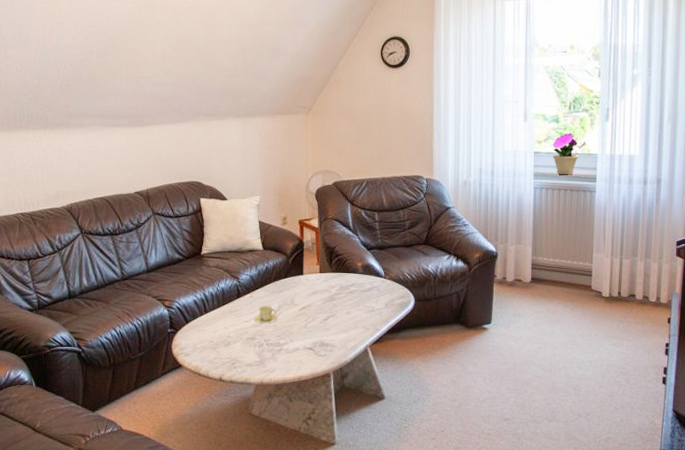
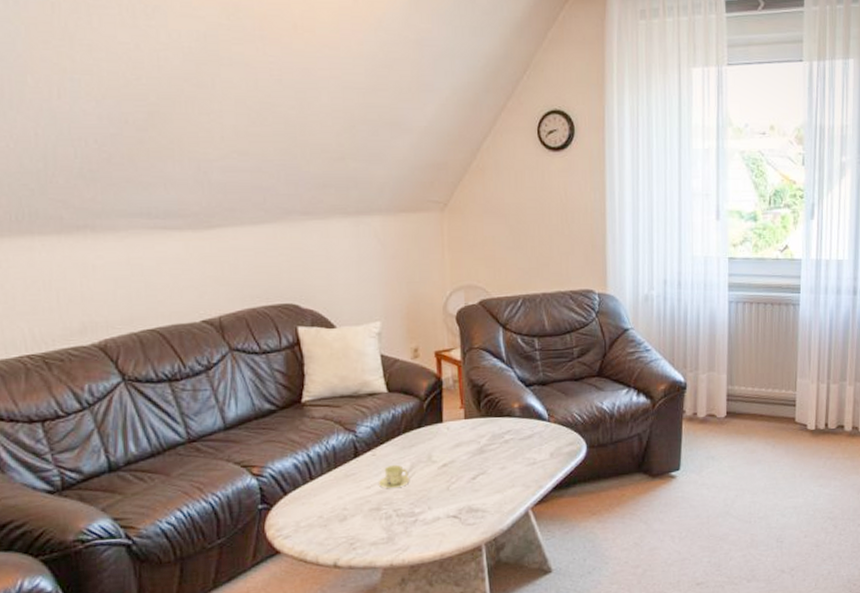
flower pot: present [552,133,579,175] -> none [750,233,780,286]

